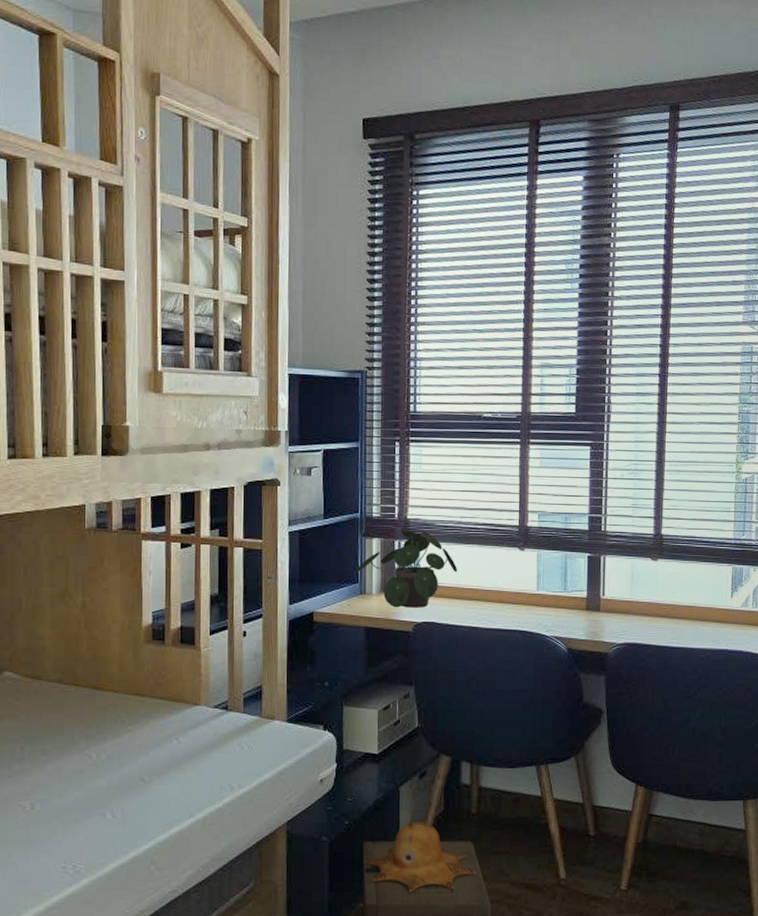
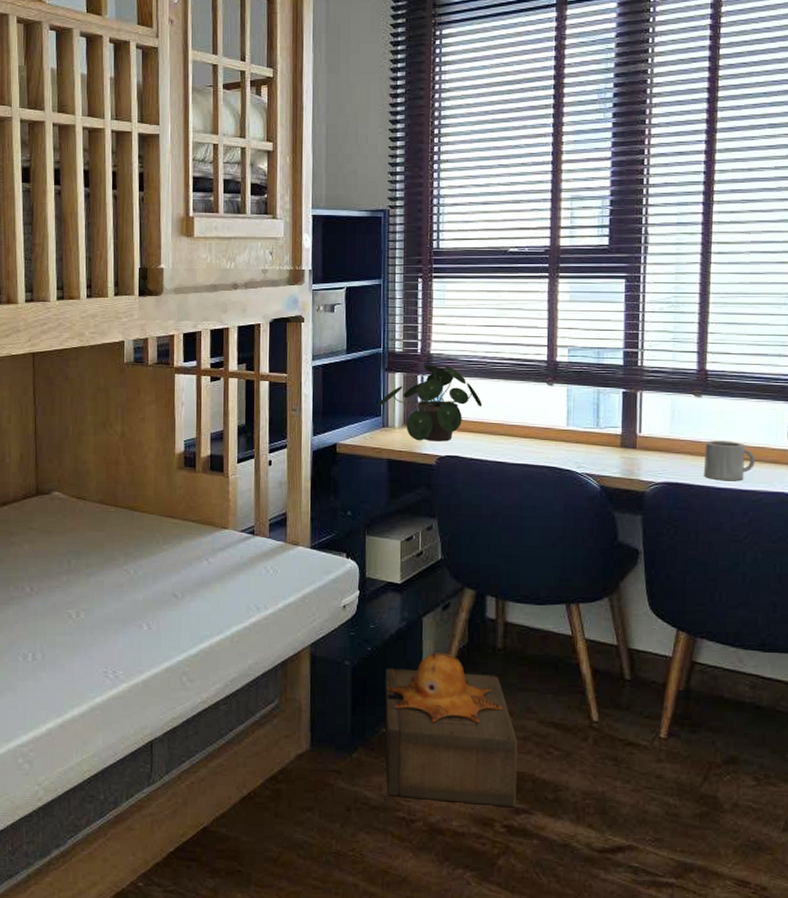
mug: none [660,602,704,640] -> present [704,440,755,481]

